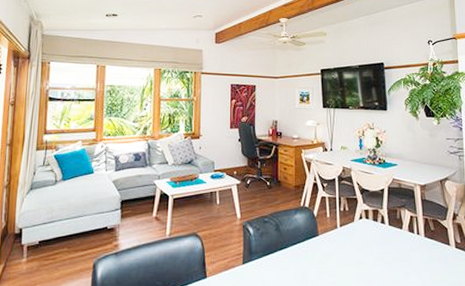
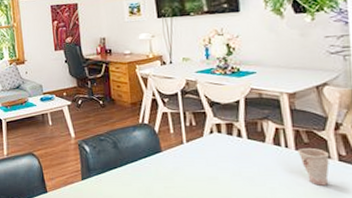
cup: none [426,235,449,270] -> present [297,147,330,186]

